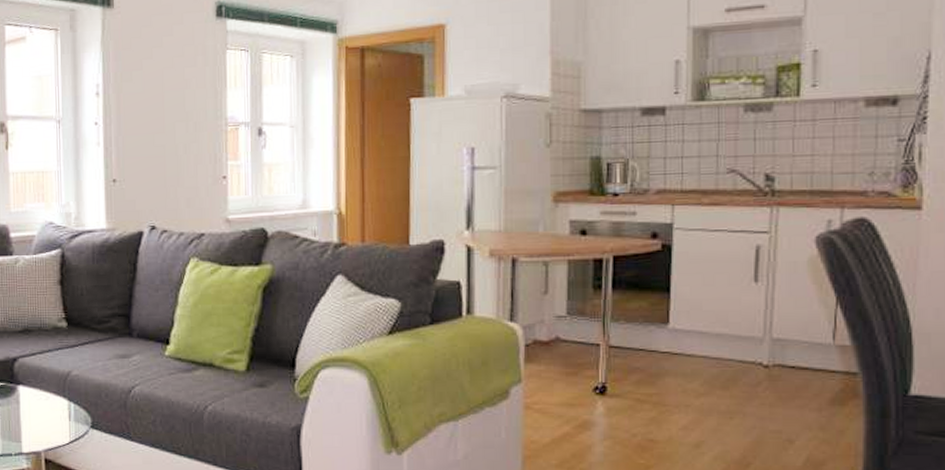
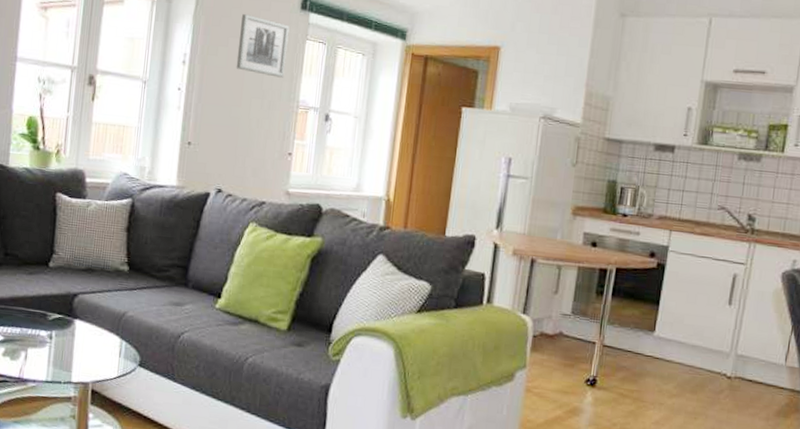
wall art: none [153,31,208,96] -> present [236,14,290,78]

